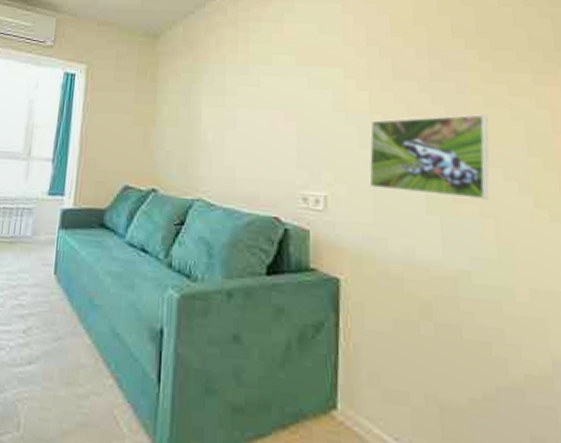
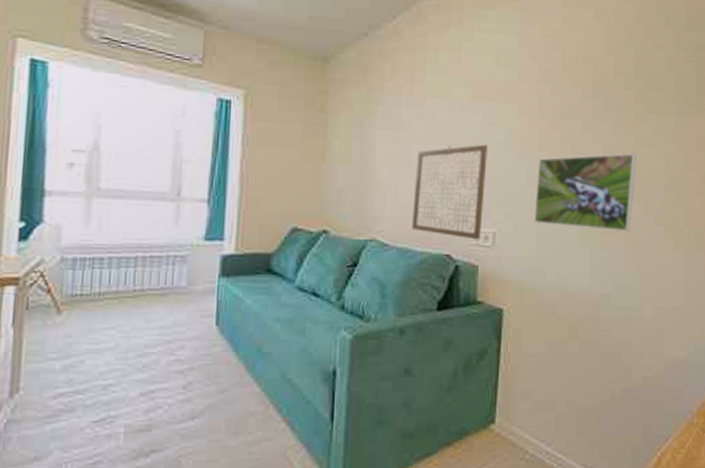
wall art: none [238,107,314,204] -> present [412,144,488,240]

